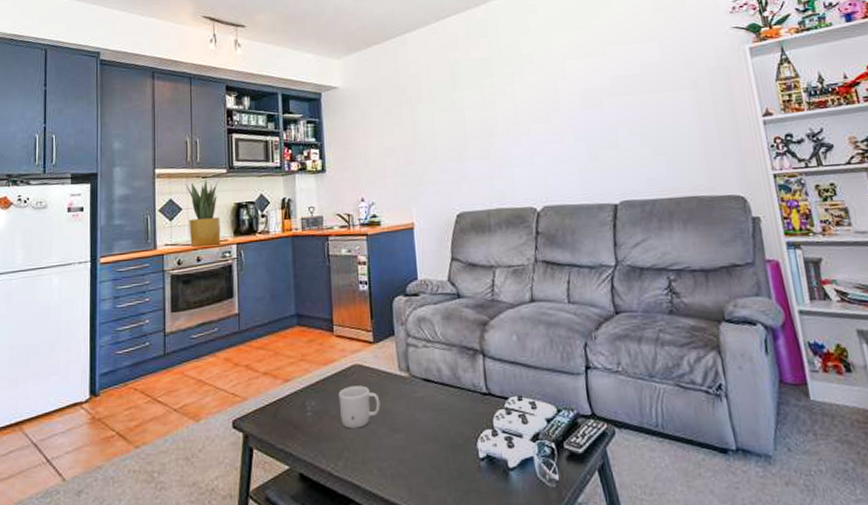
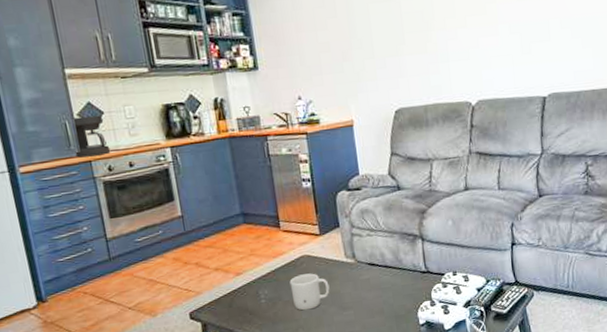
coffee maker: none [151,211,182,251] -> present [71,115,111,158]
planter: present [185,179,221,248] -> none [103,80,153,153]

